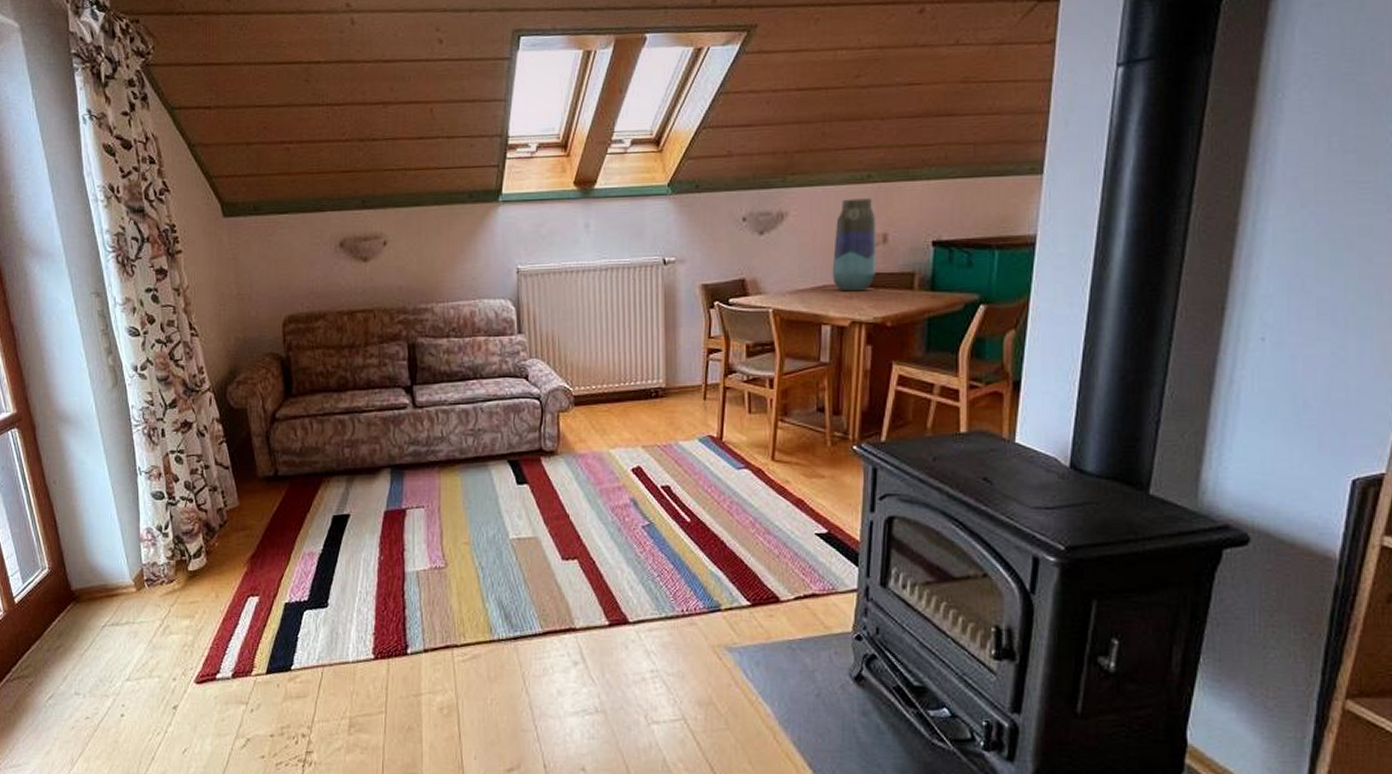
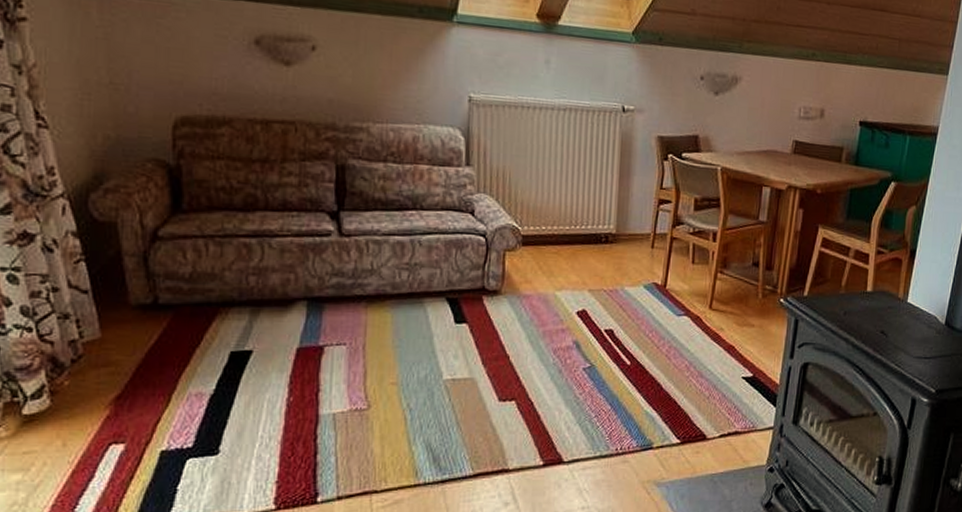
vase: present [832,198,877,292] -> none [775,72,817,159]

